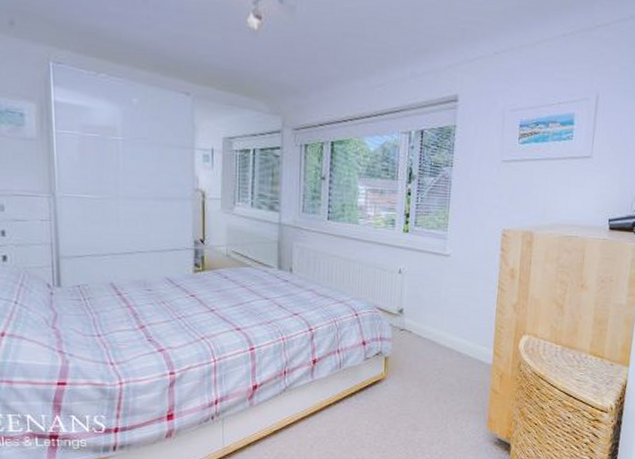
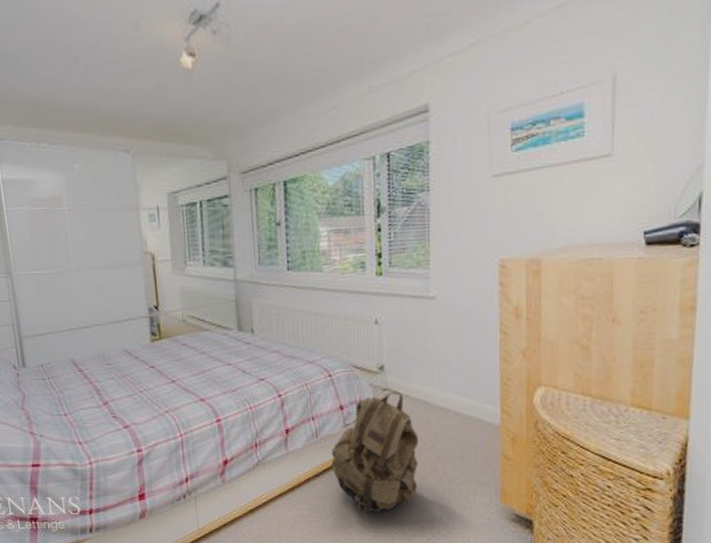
backpack: none [350,332,427,438] -> present [331,391,419,516]

